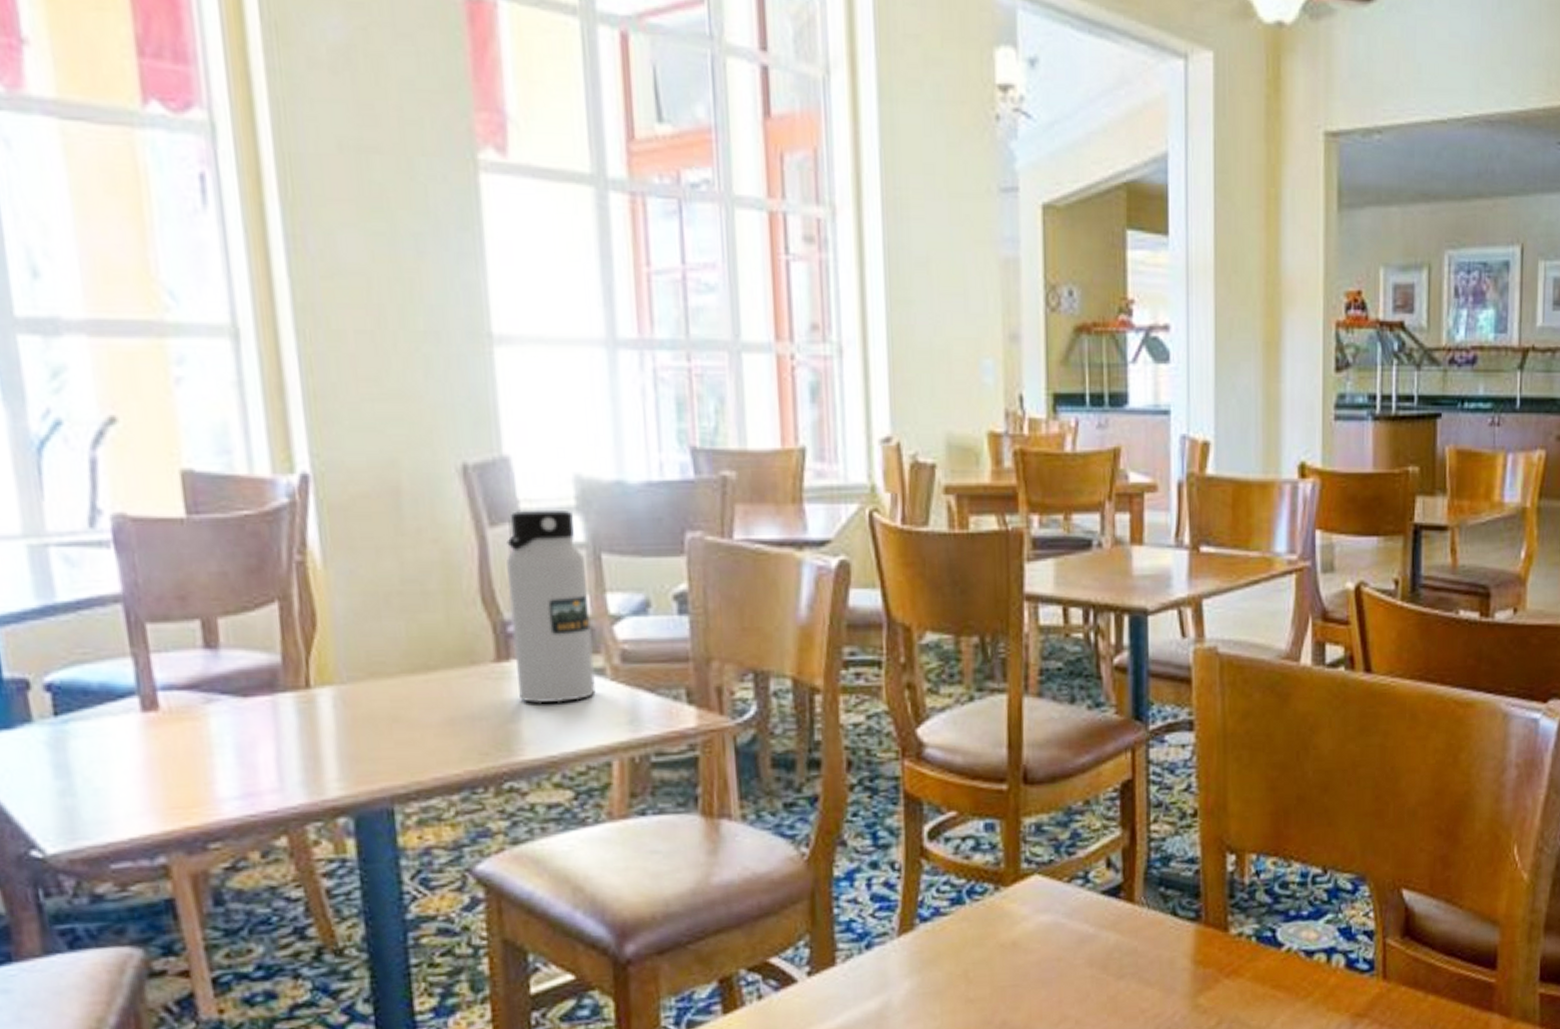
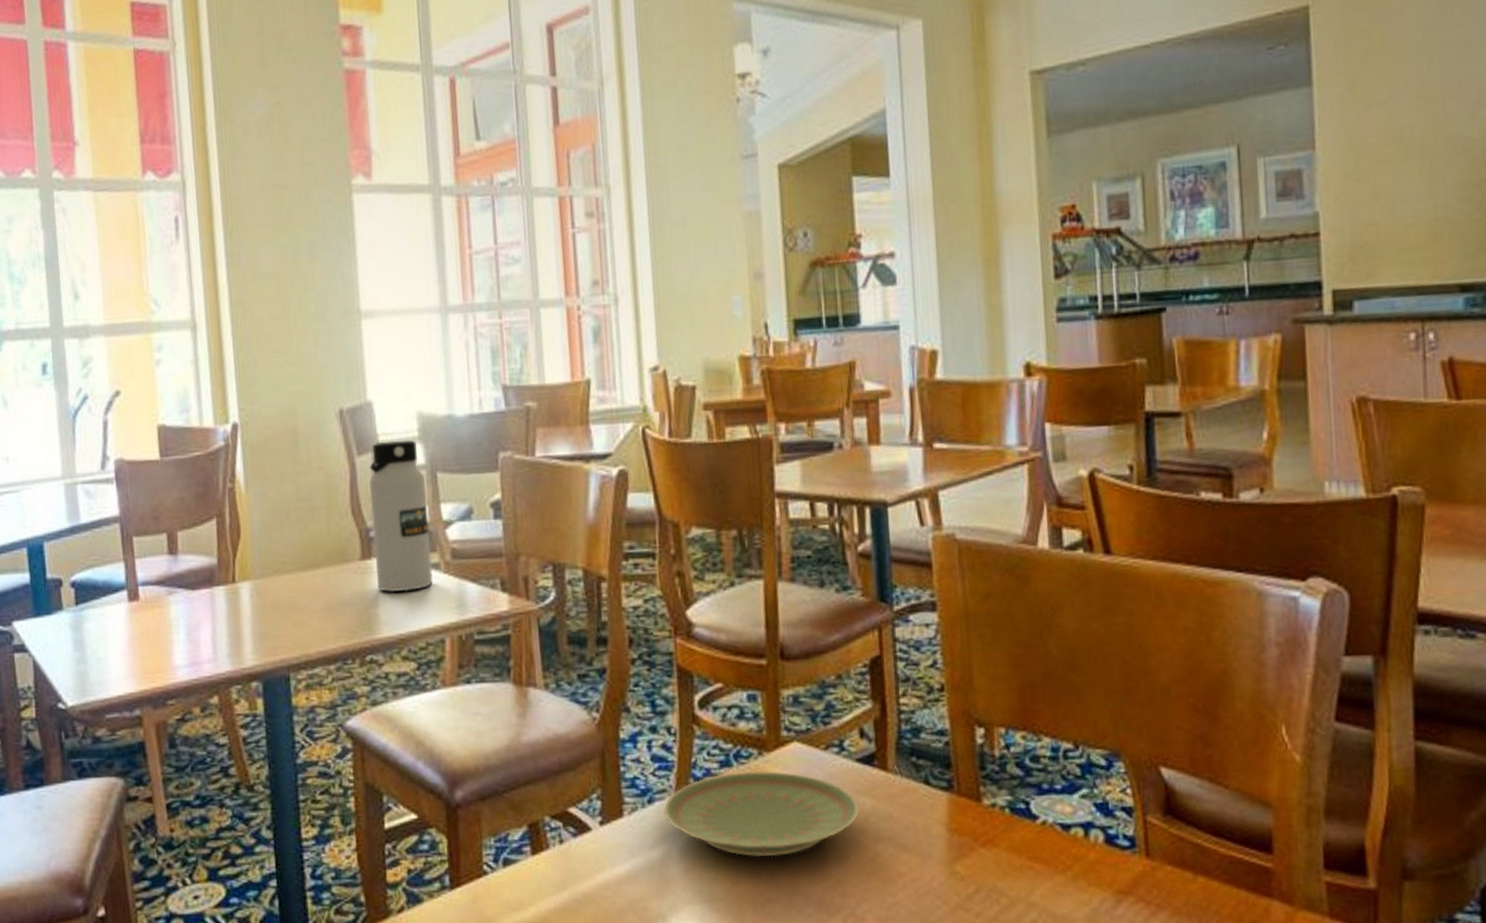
plate: none [883,907,1103,1002] -> present [663,771,860,857]

